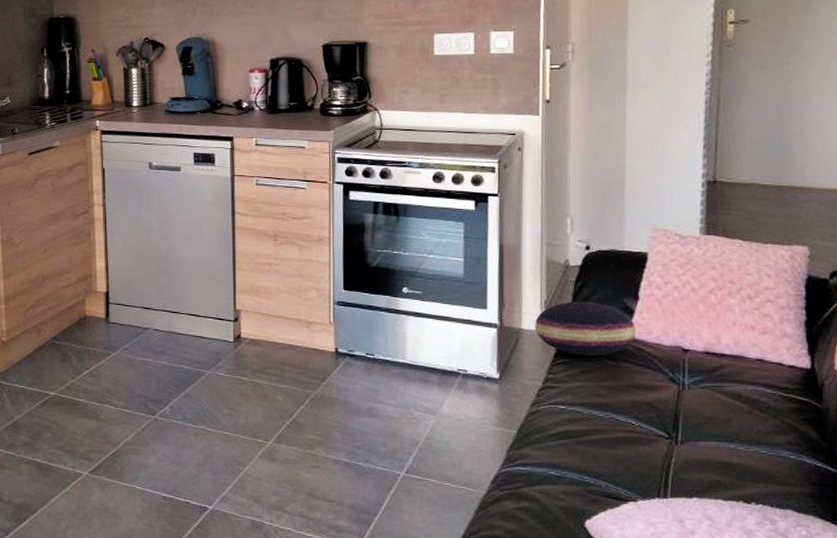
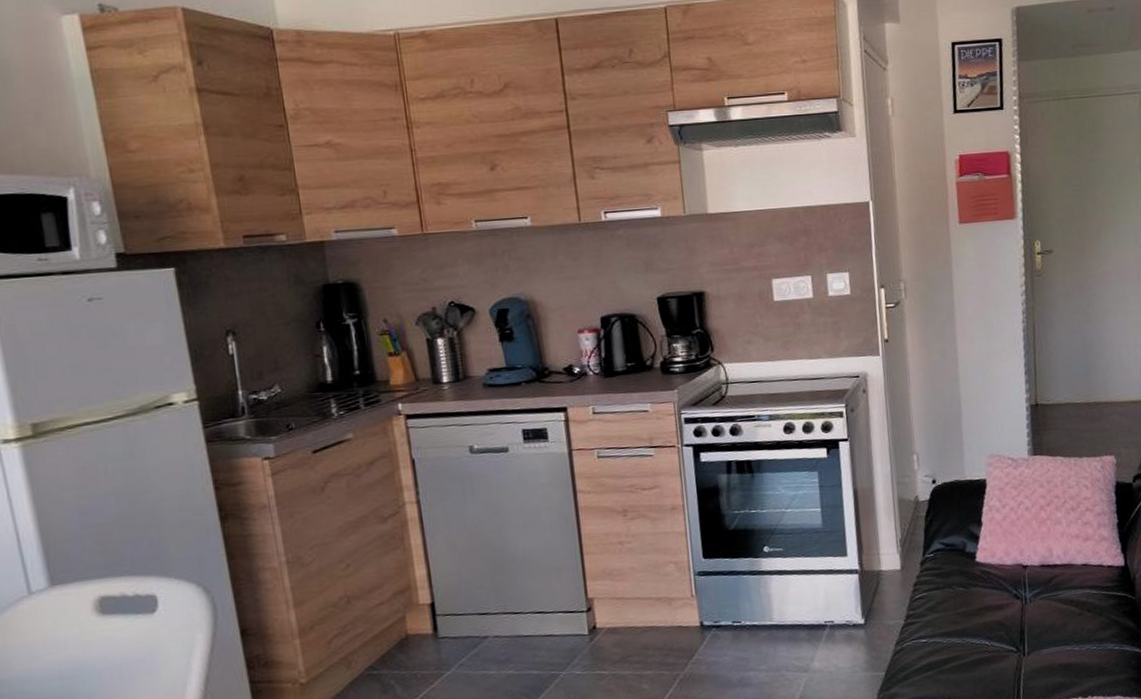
cushion: present [534,301,636,357] -> none [892,533,983,588]

